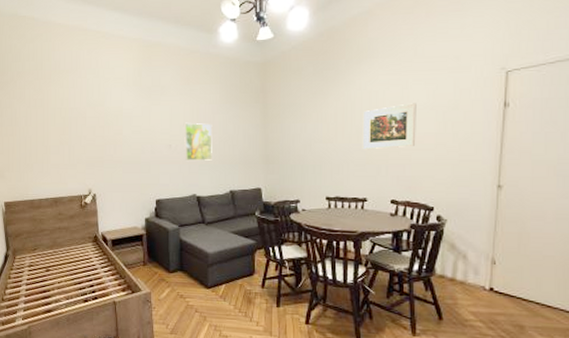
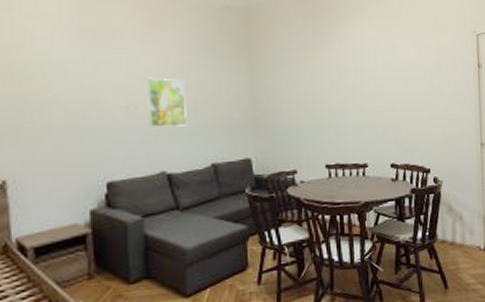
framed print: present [363,103,417,150] -> none [358,61,408,111]

